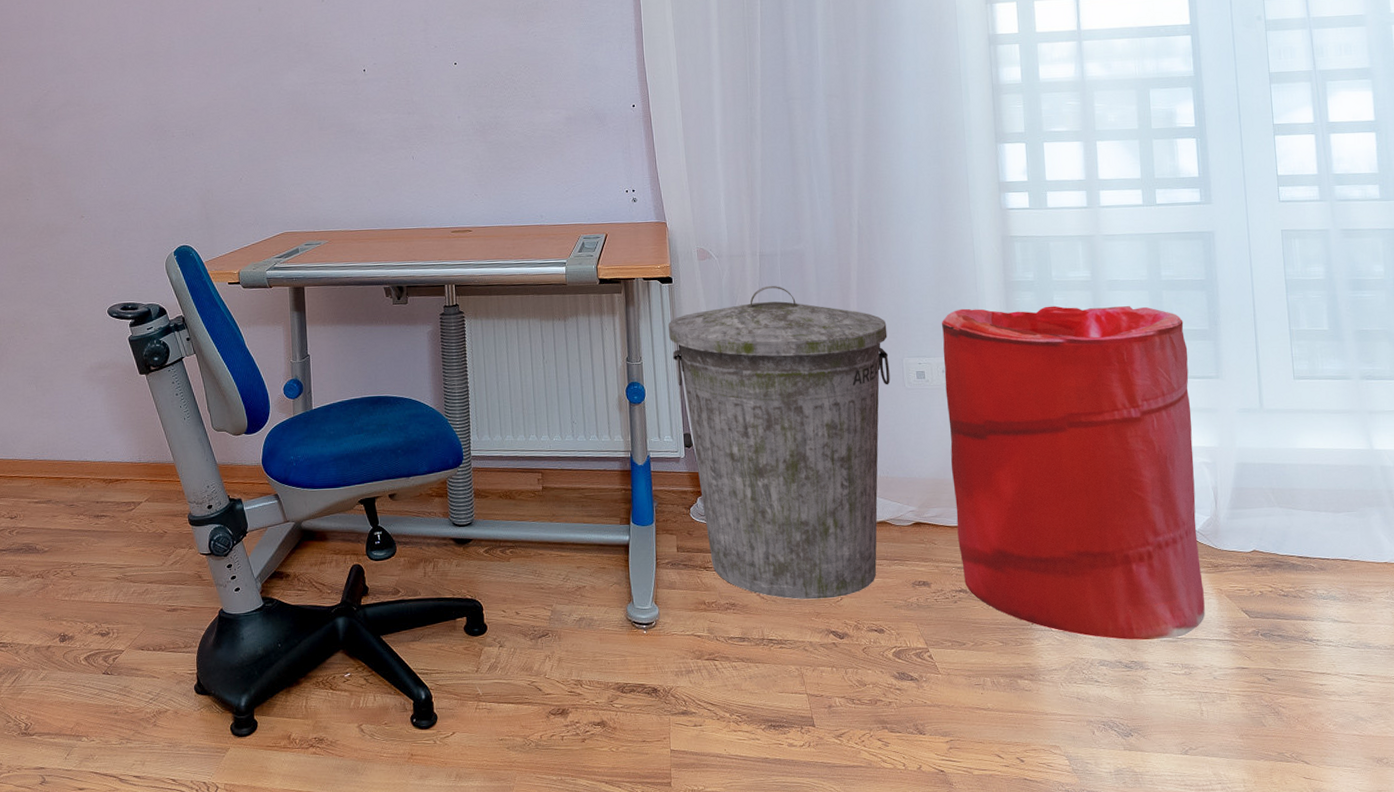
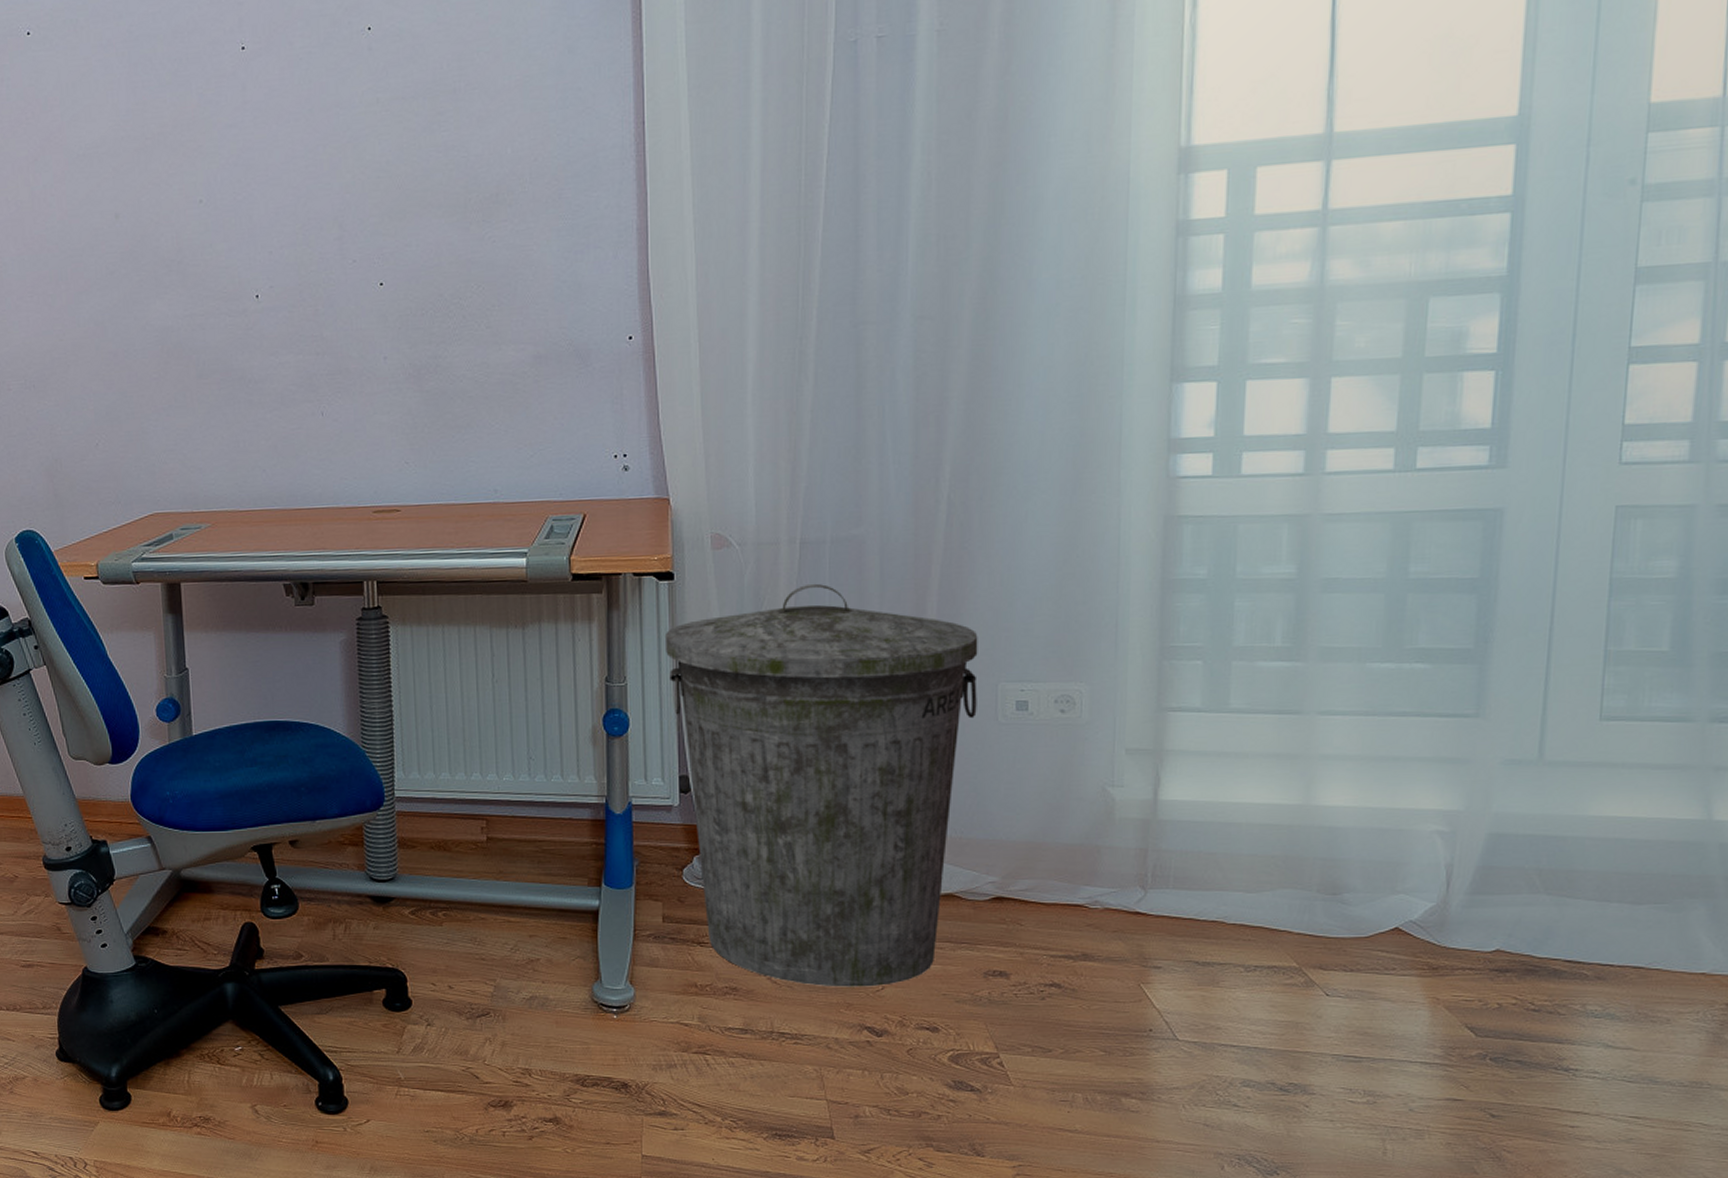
laundry hamper: present [941,306,1205,641] -> none [1054,613,1436,1058]

